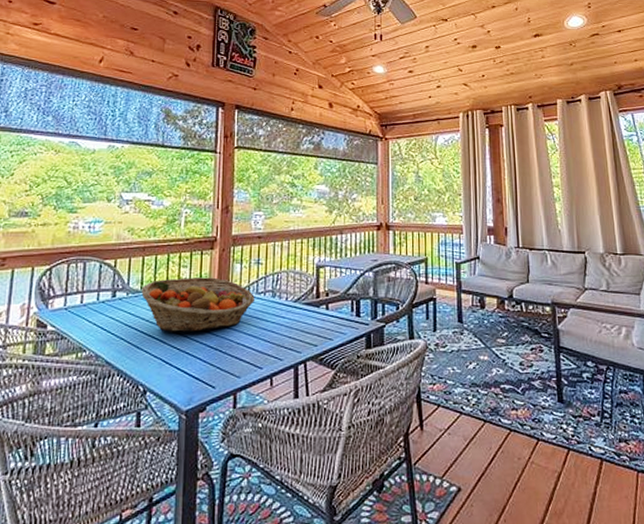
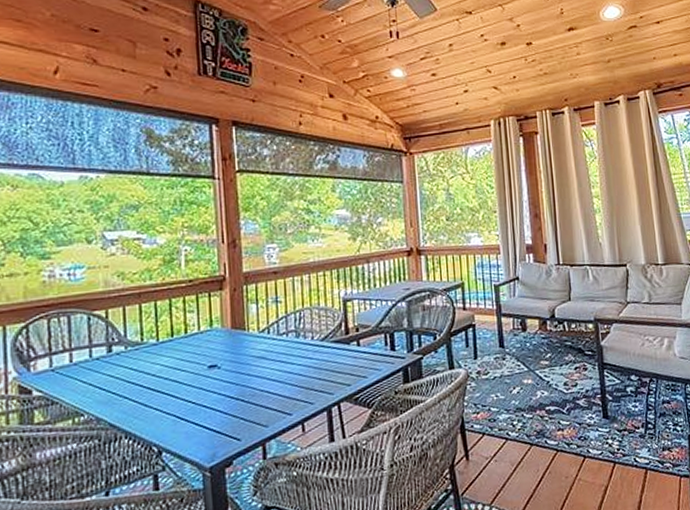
fruit basket: present [141,277,255,332] -> none [142,321,276,386]

